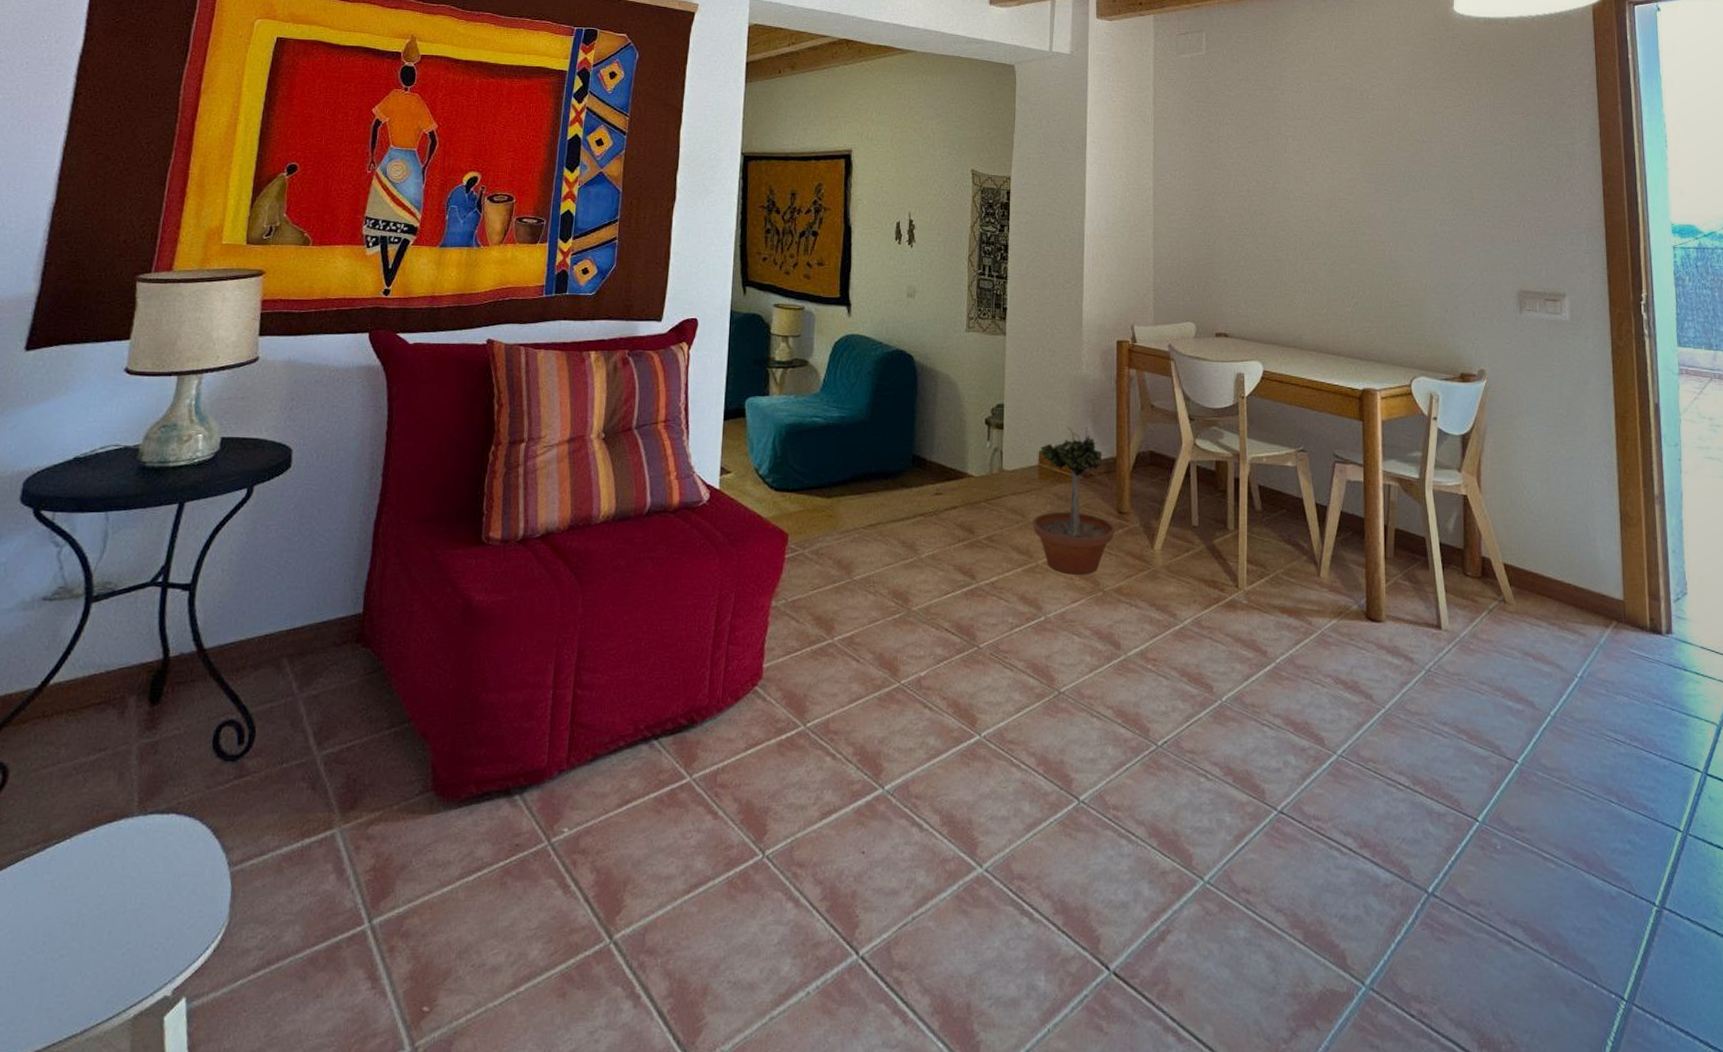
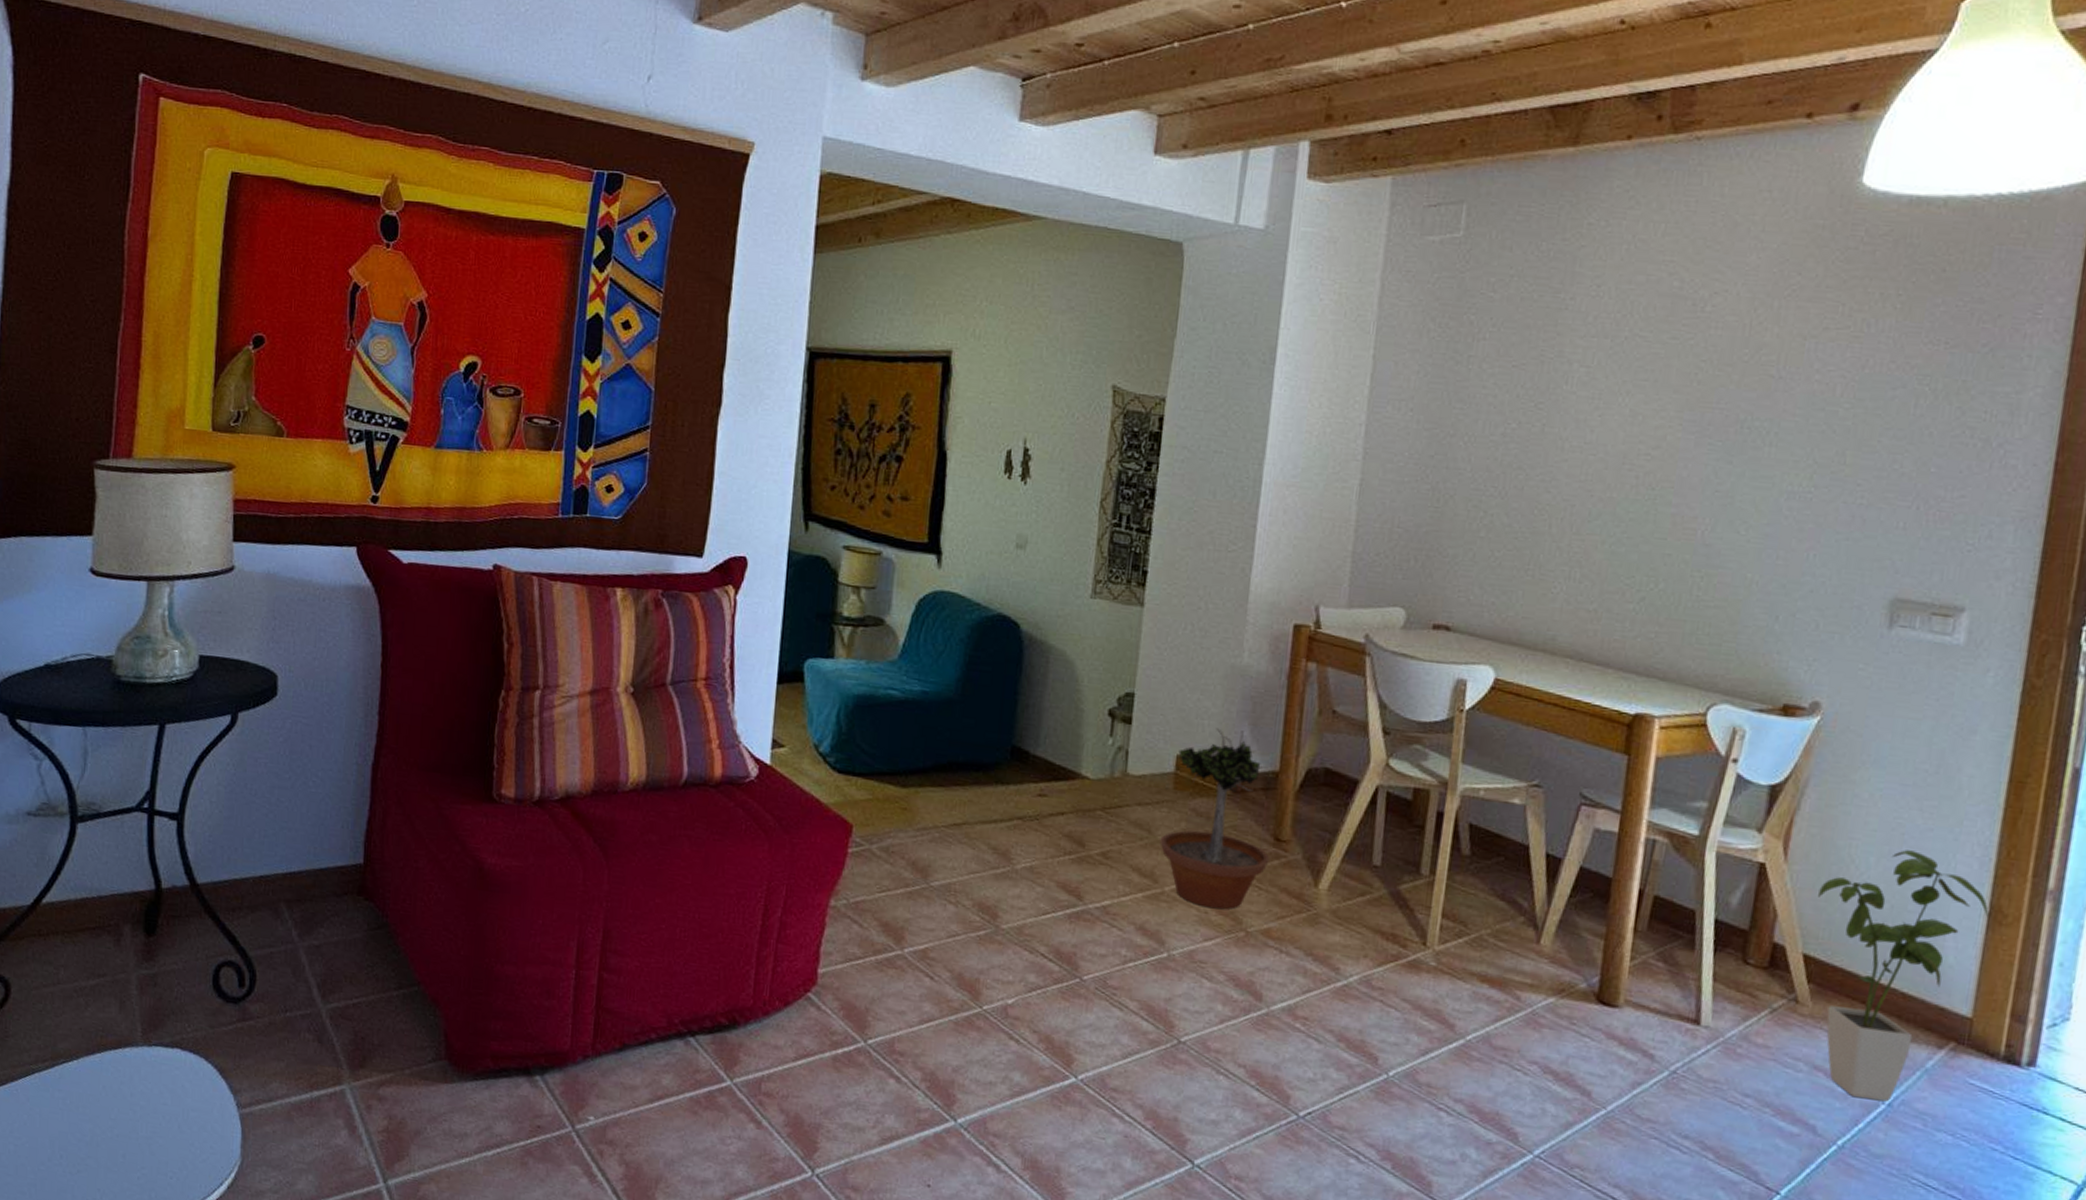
house plant: none [1506,475,1620,675] -> present [1818,850,1989,1102]

